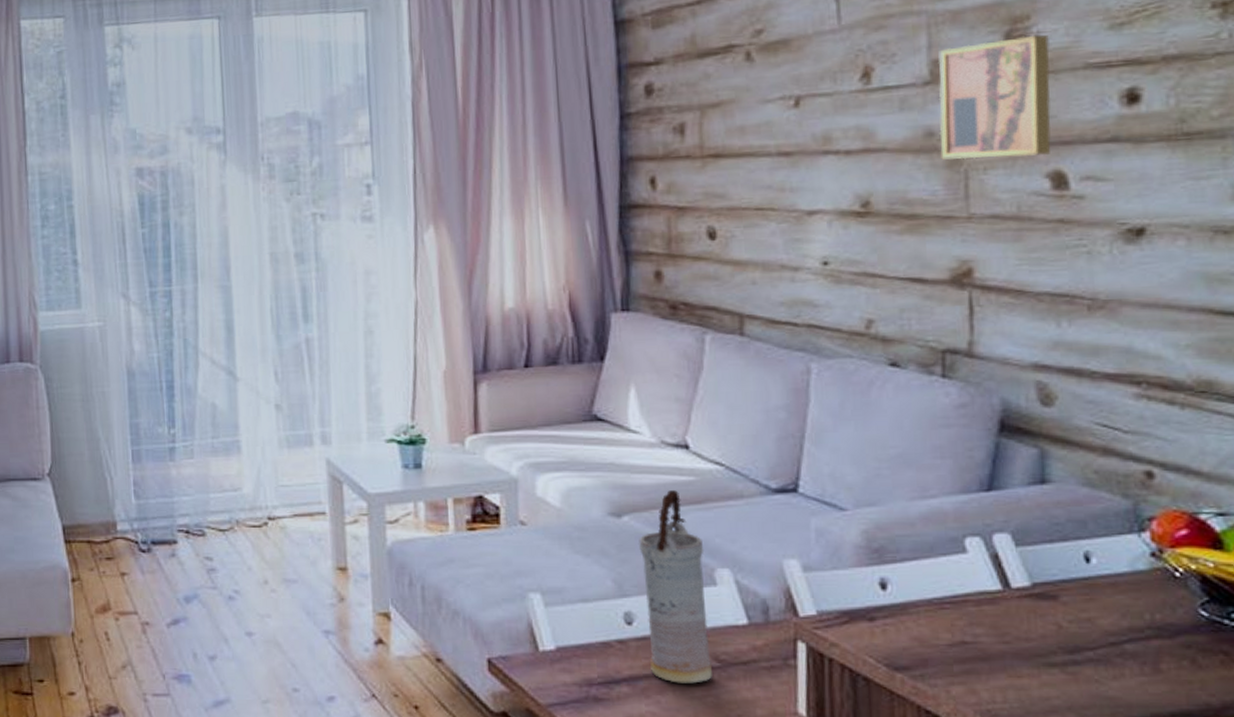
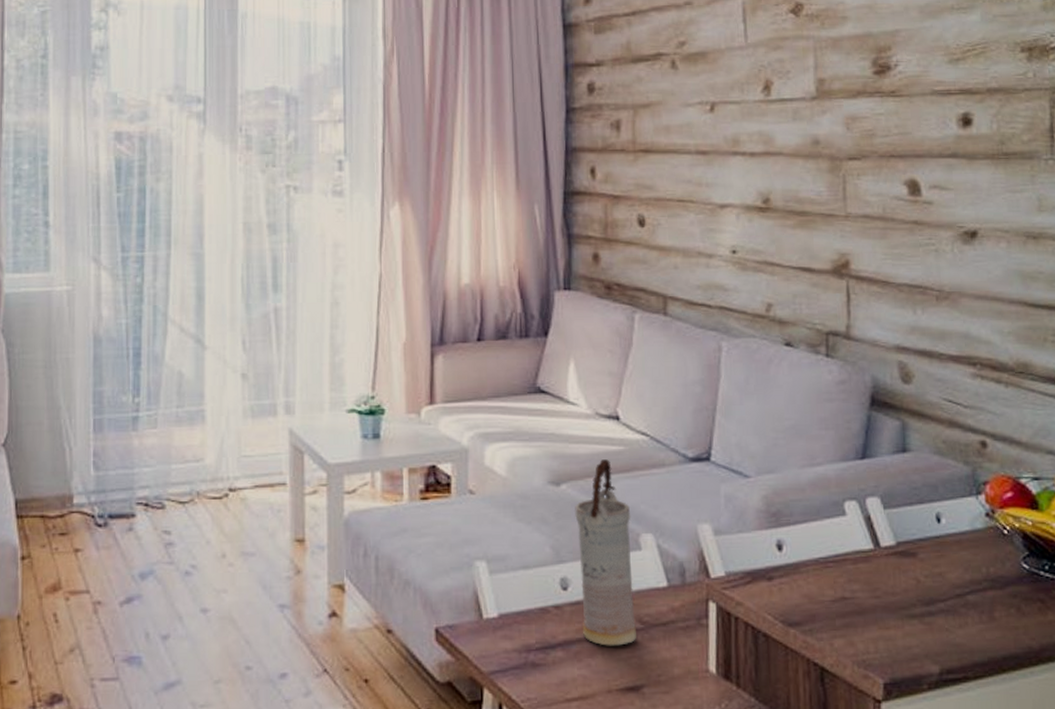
wall art: present [938,34,1052,160] -> none [823,63,908,166]

